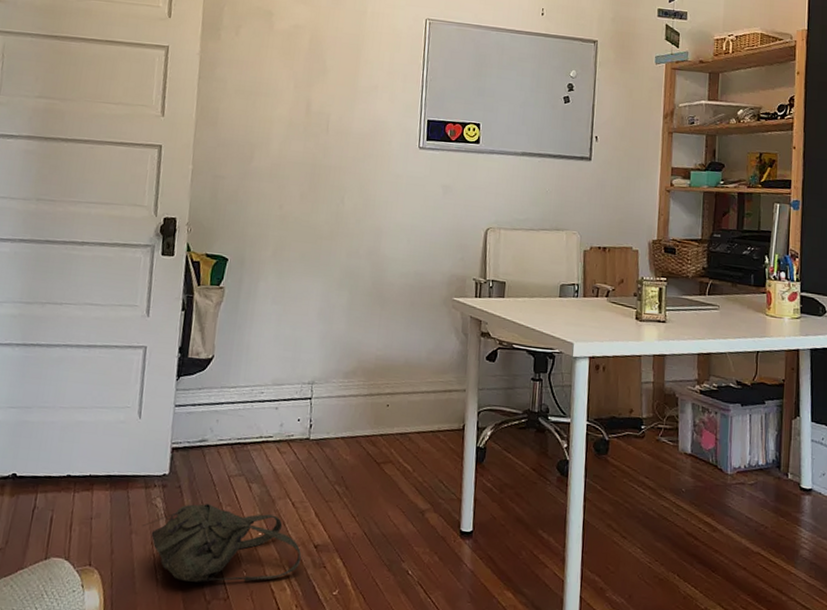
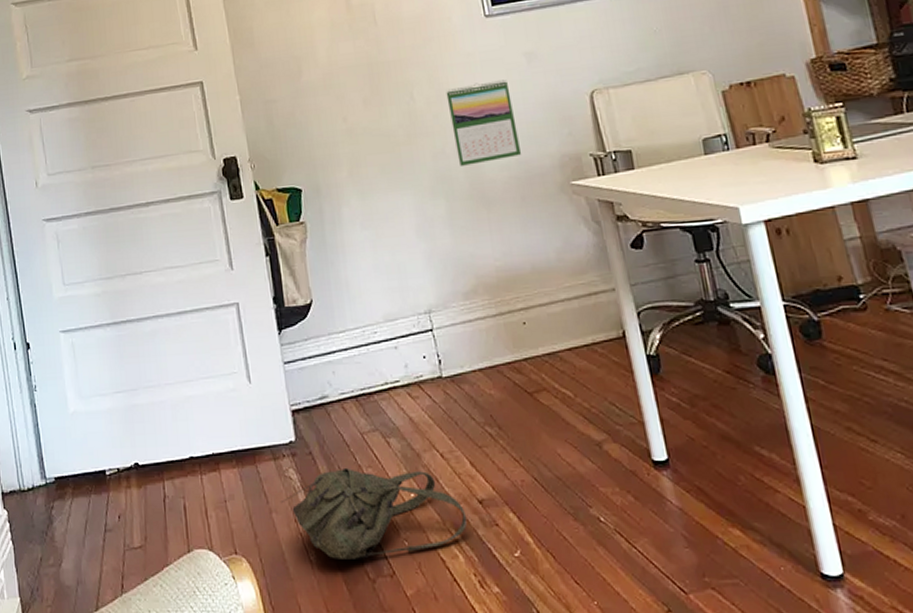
calendar: none [367,201,424,269] -> present [446,79,522,166]

